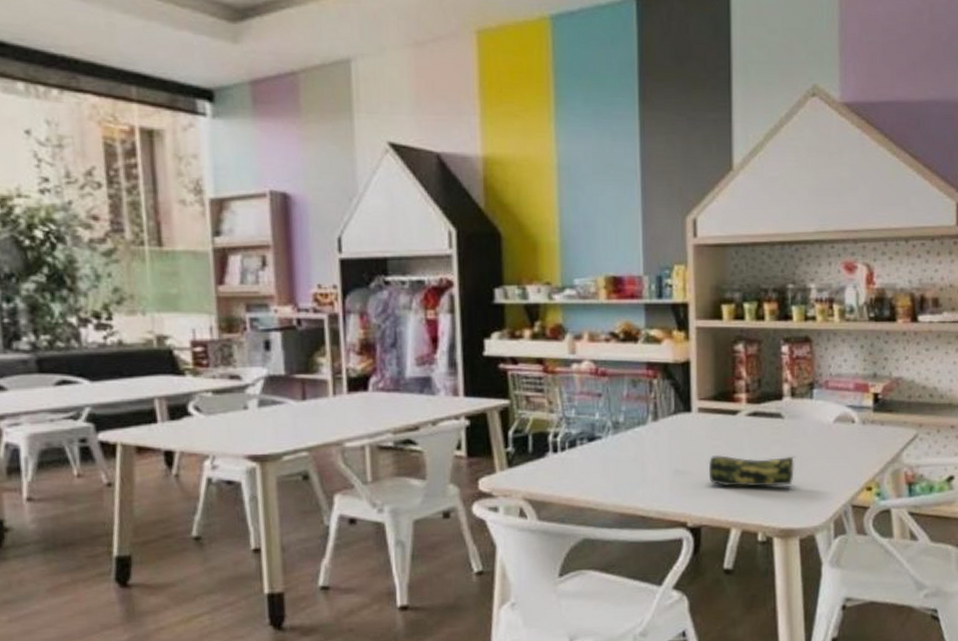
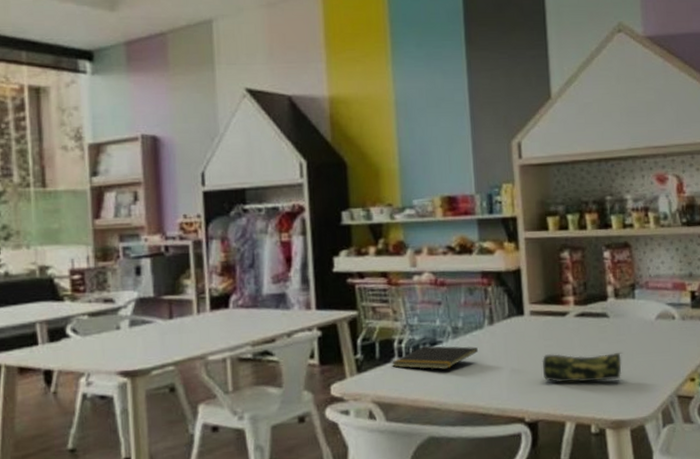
notepad: none [544,441,641,467] -> present [391,346,479,370]

